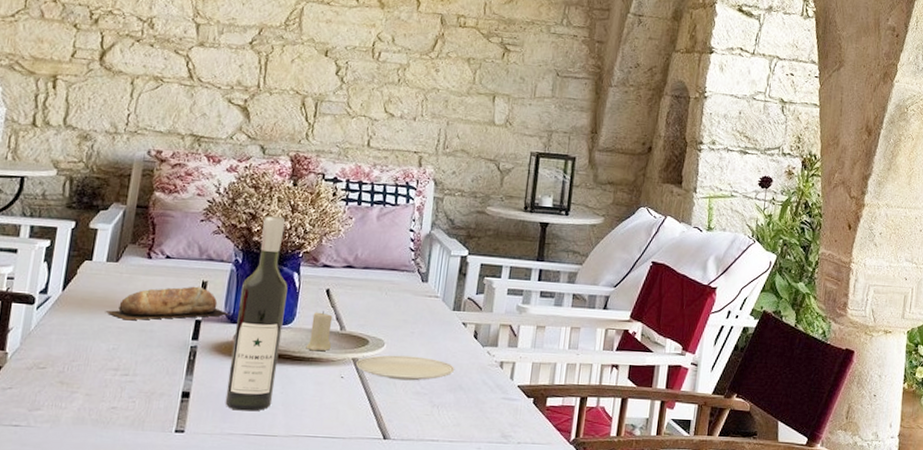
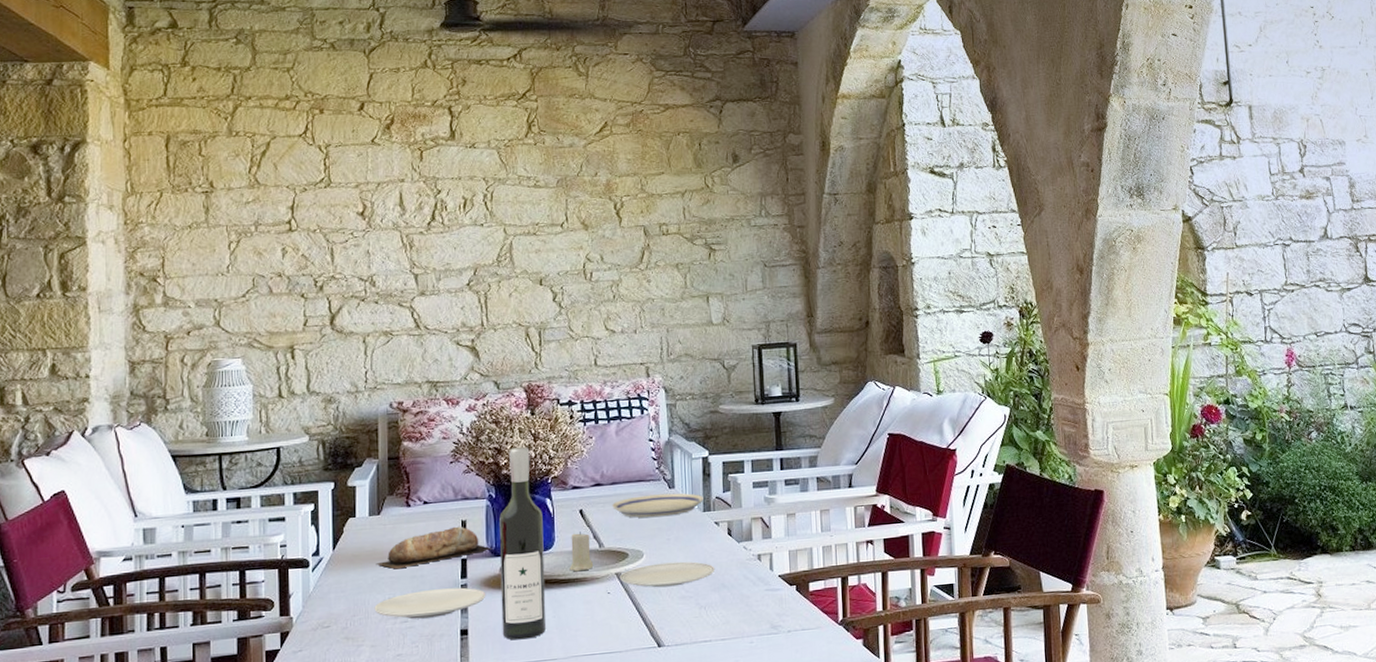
plate: none [95,346,216,376] -> present [374,587,486,619]
plate: none [360,284,455,310] -> present [612,493,703,518]

